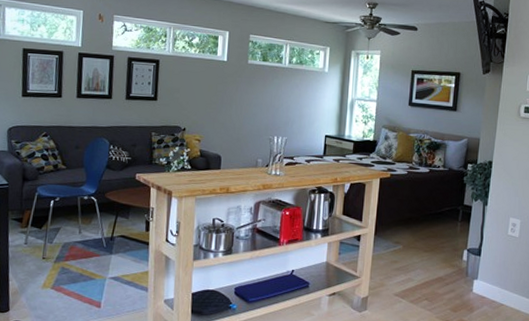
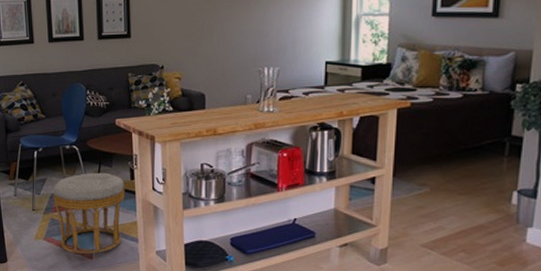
ottoman: none [66,223,140,304] -> present [54,172,125,255]

